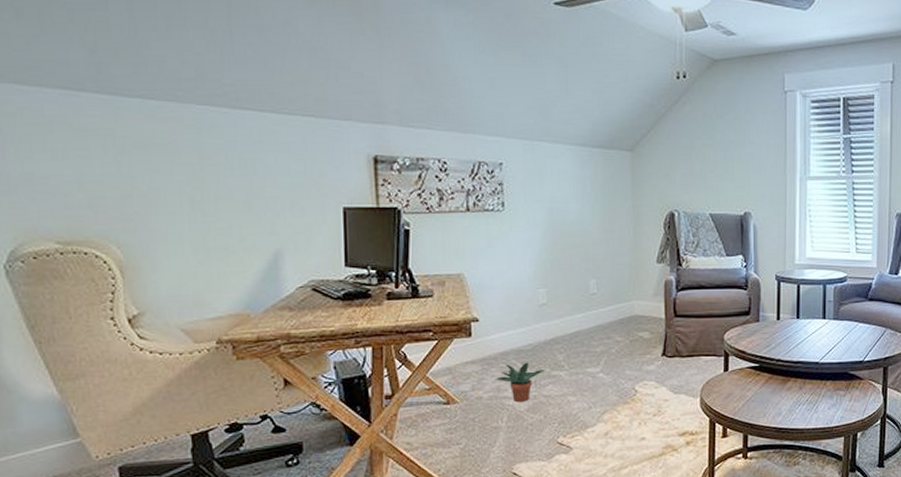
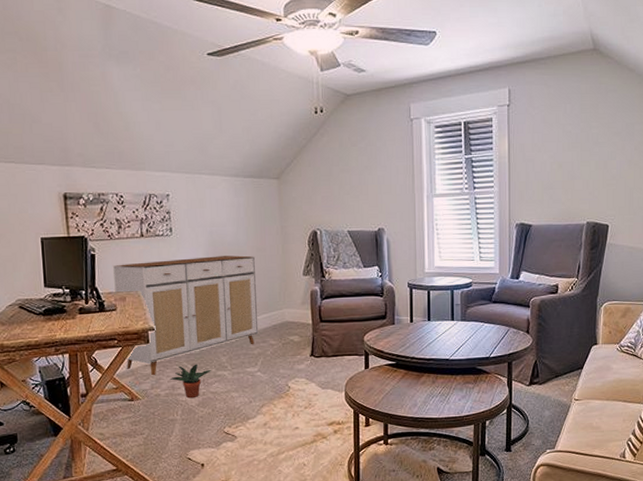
sideboard: none [431,237,603,375] -> present [113,255,259,376]

